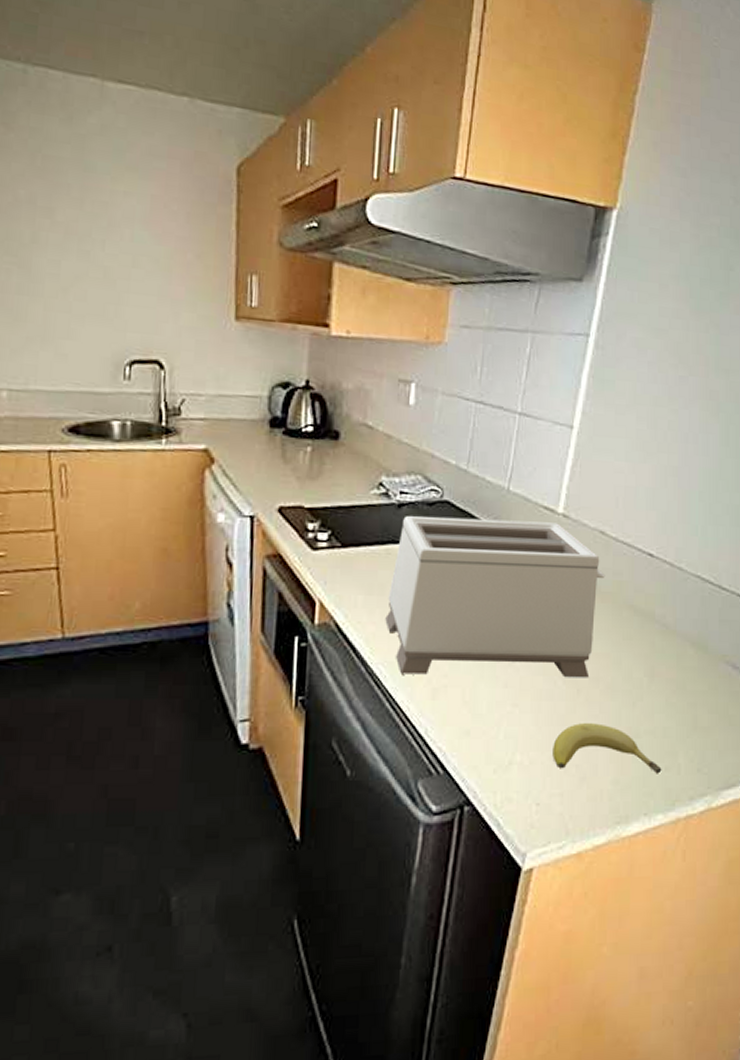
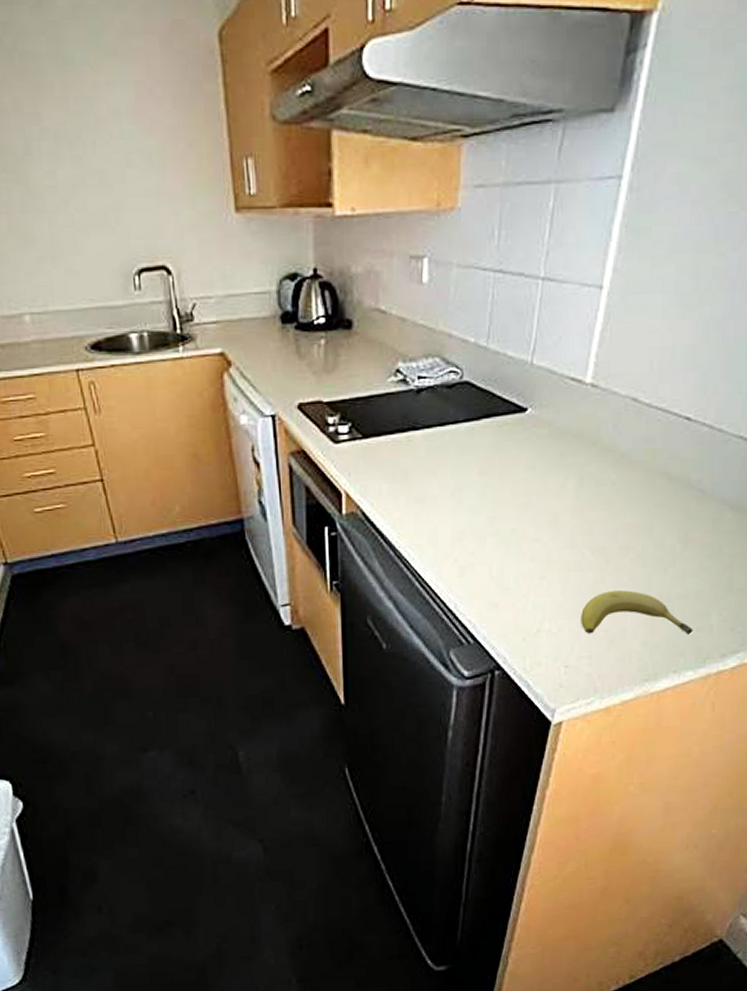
toaster: present [385,516,605,678] -> none [410,394,637,555]

